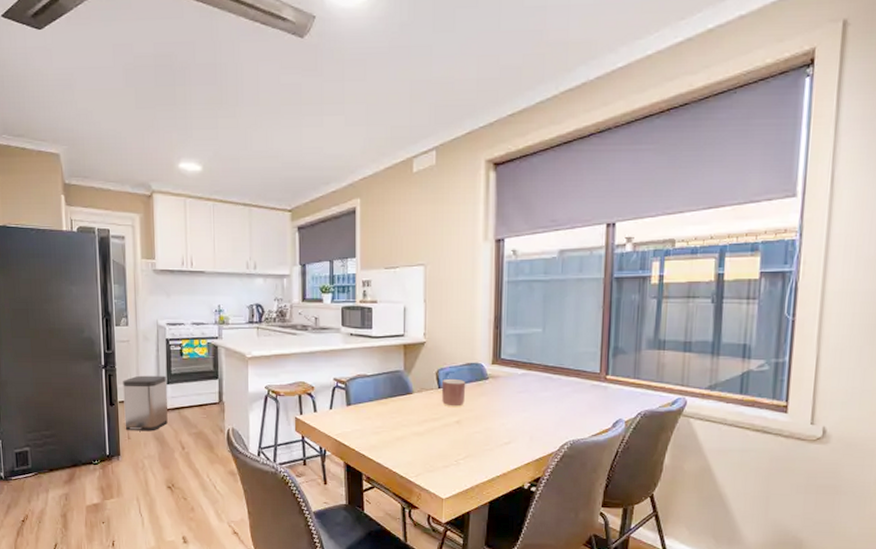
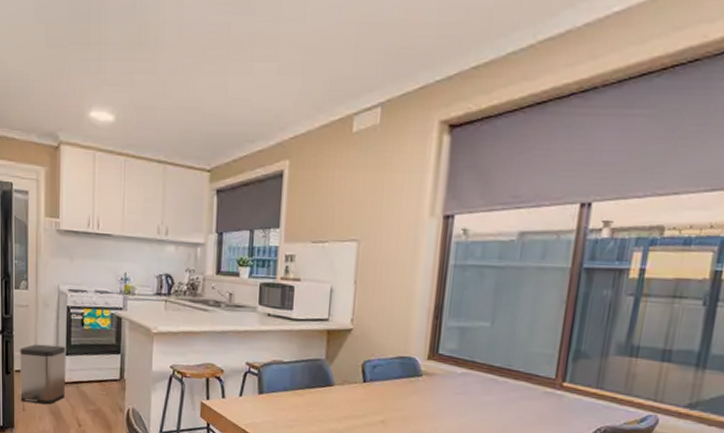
mug: present [441,378,466,408] -> none [365,372,396,406]

